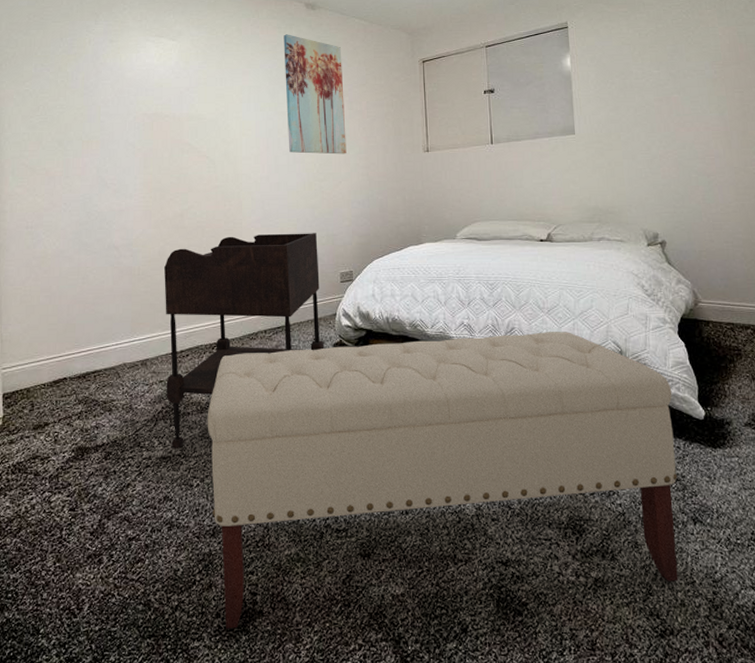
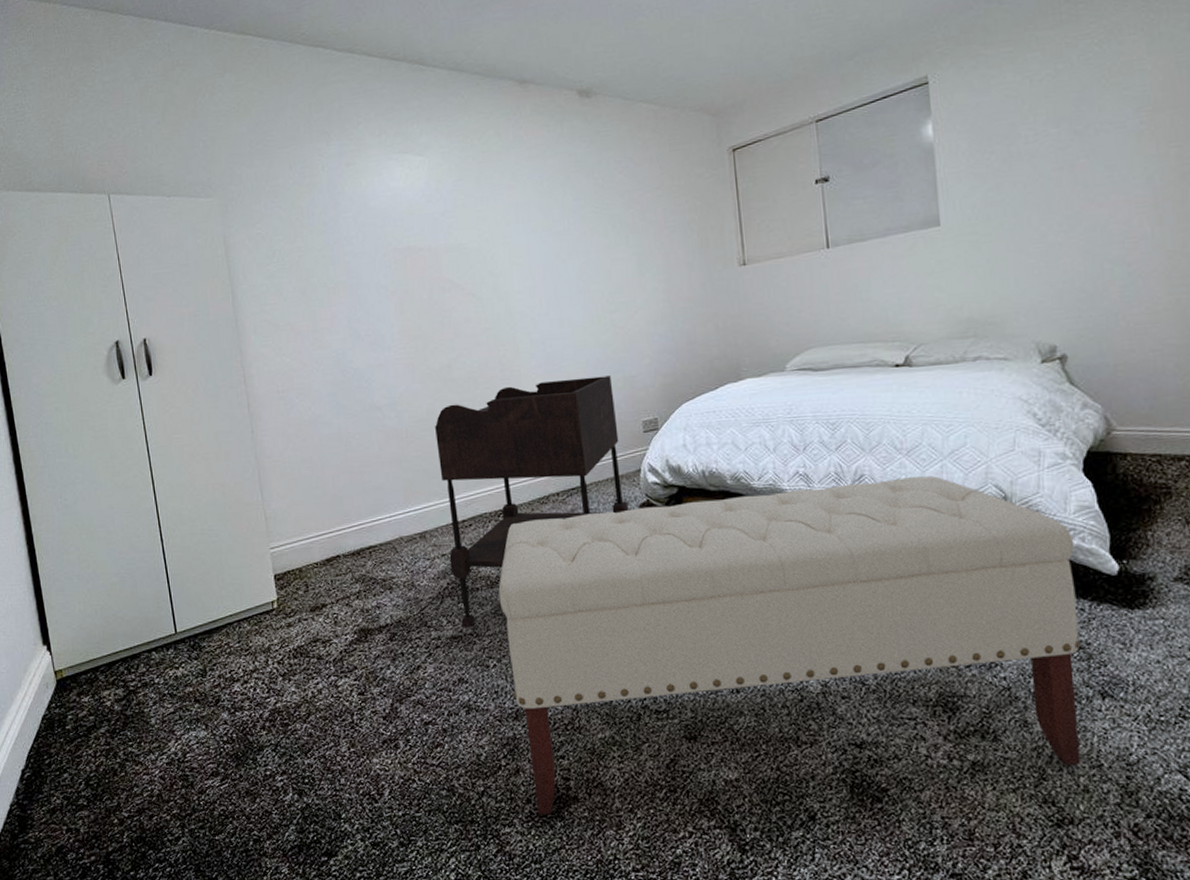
wall art: present [283,34,347,155] -> none [553,132,642,281]

